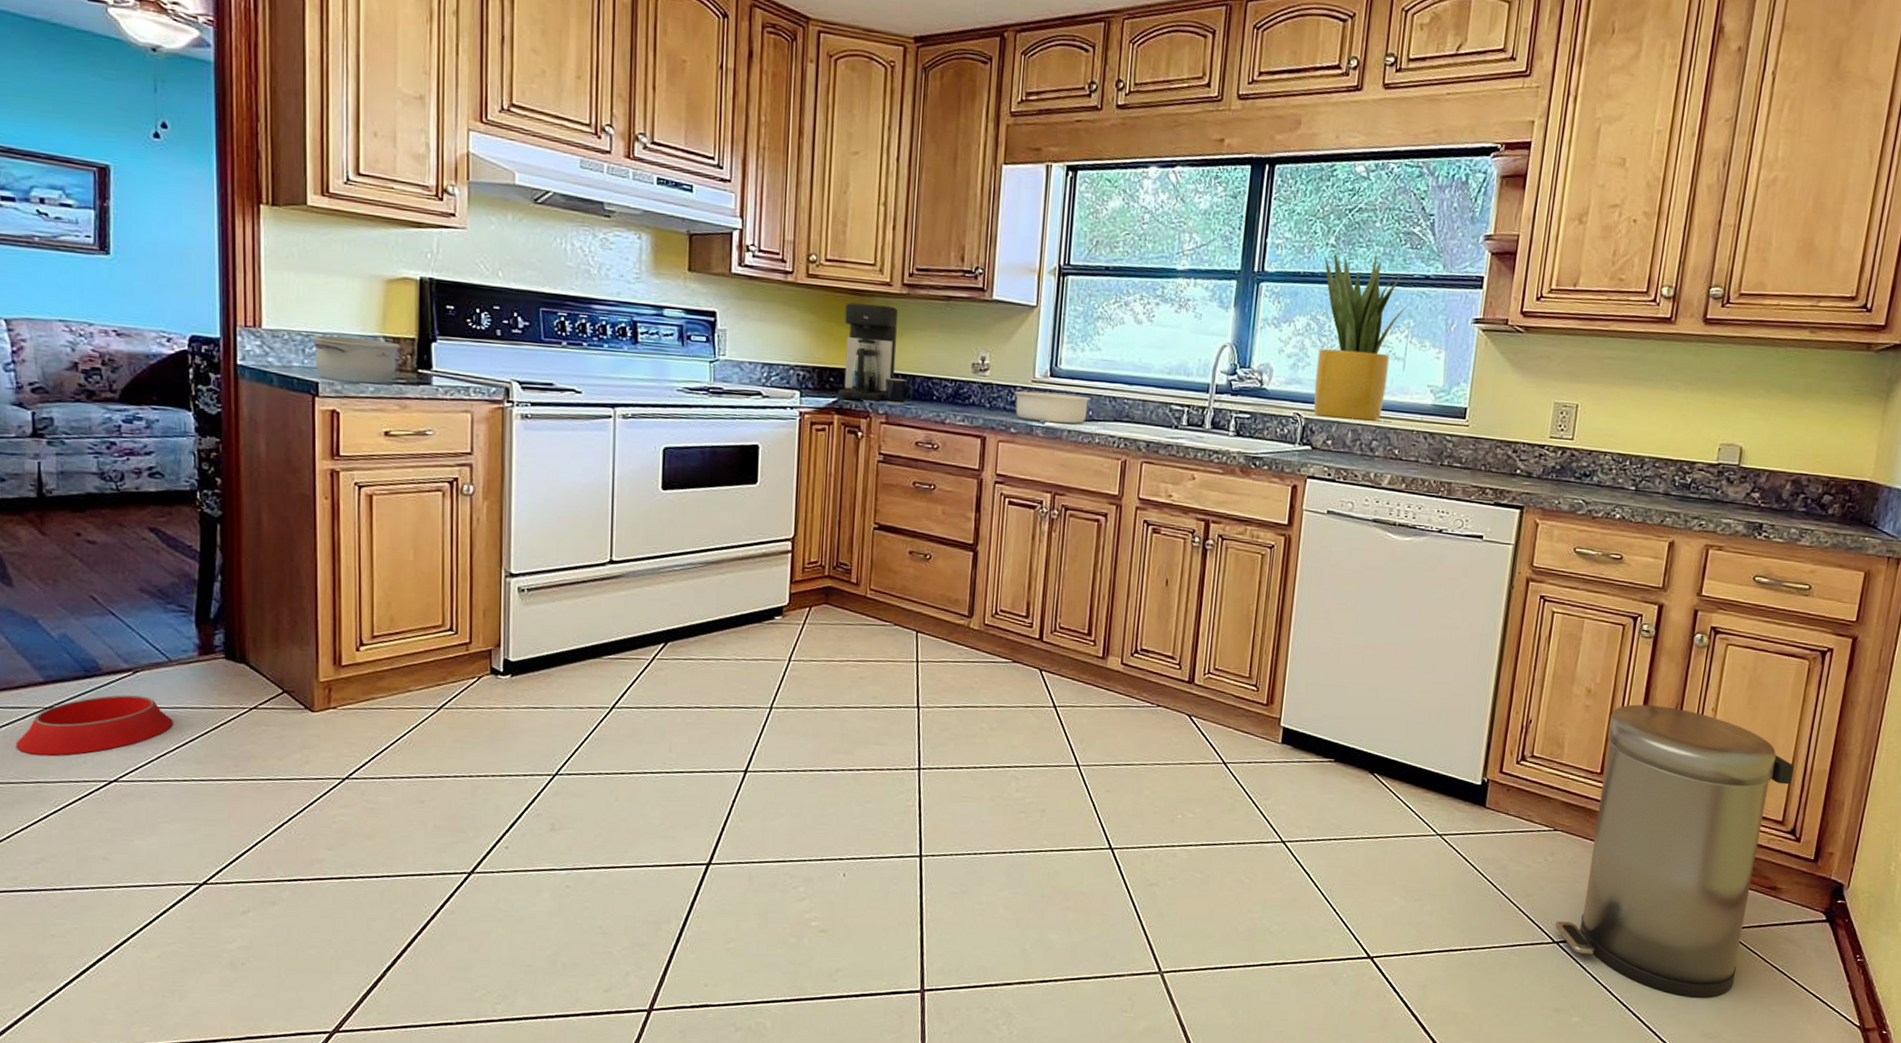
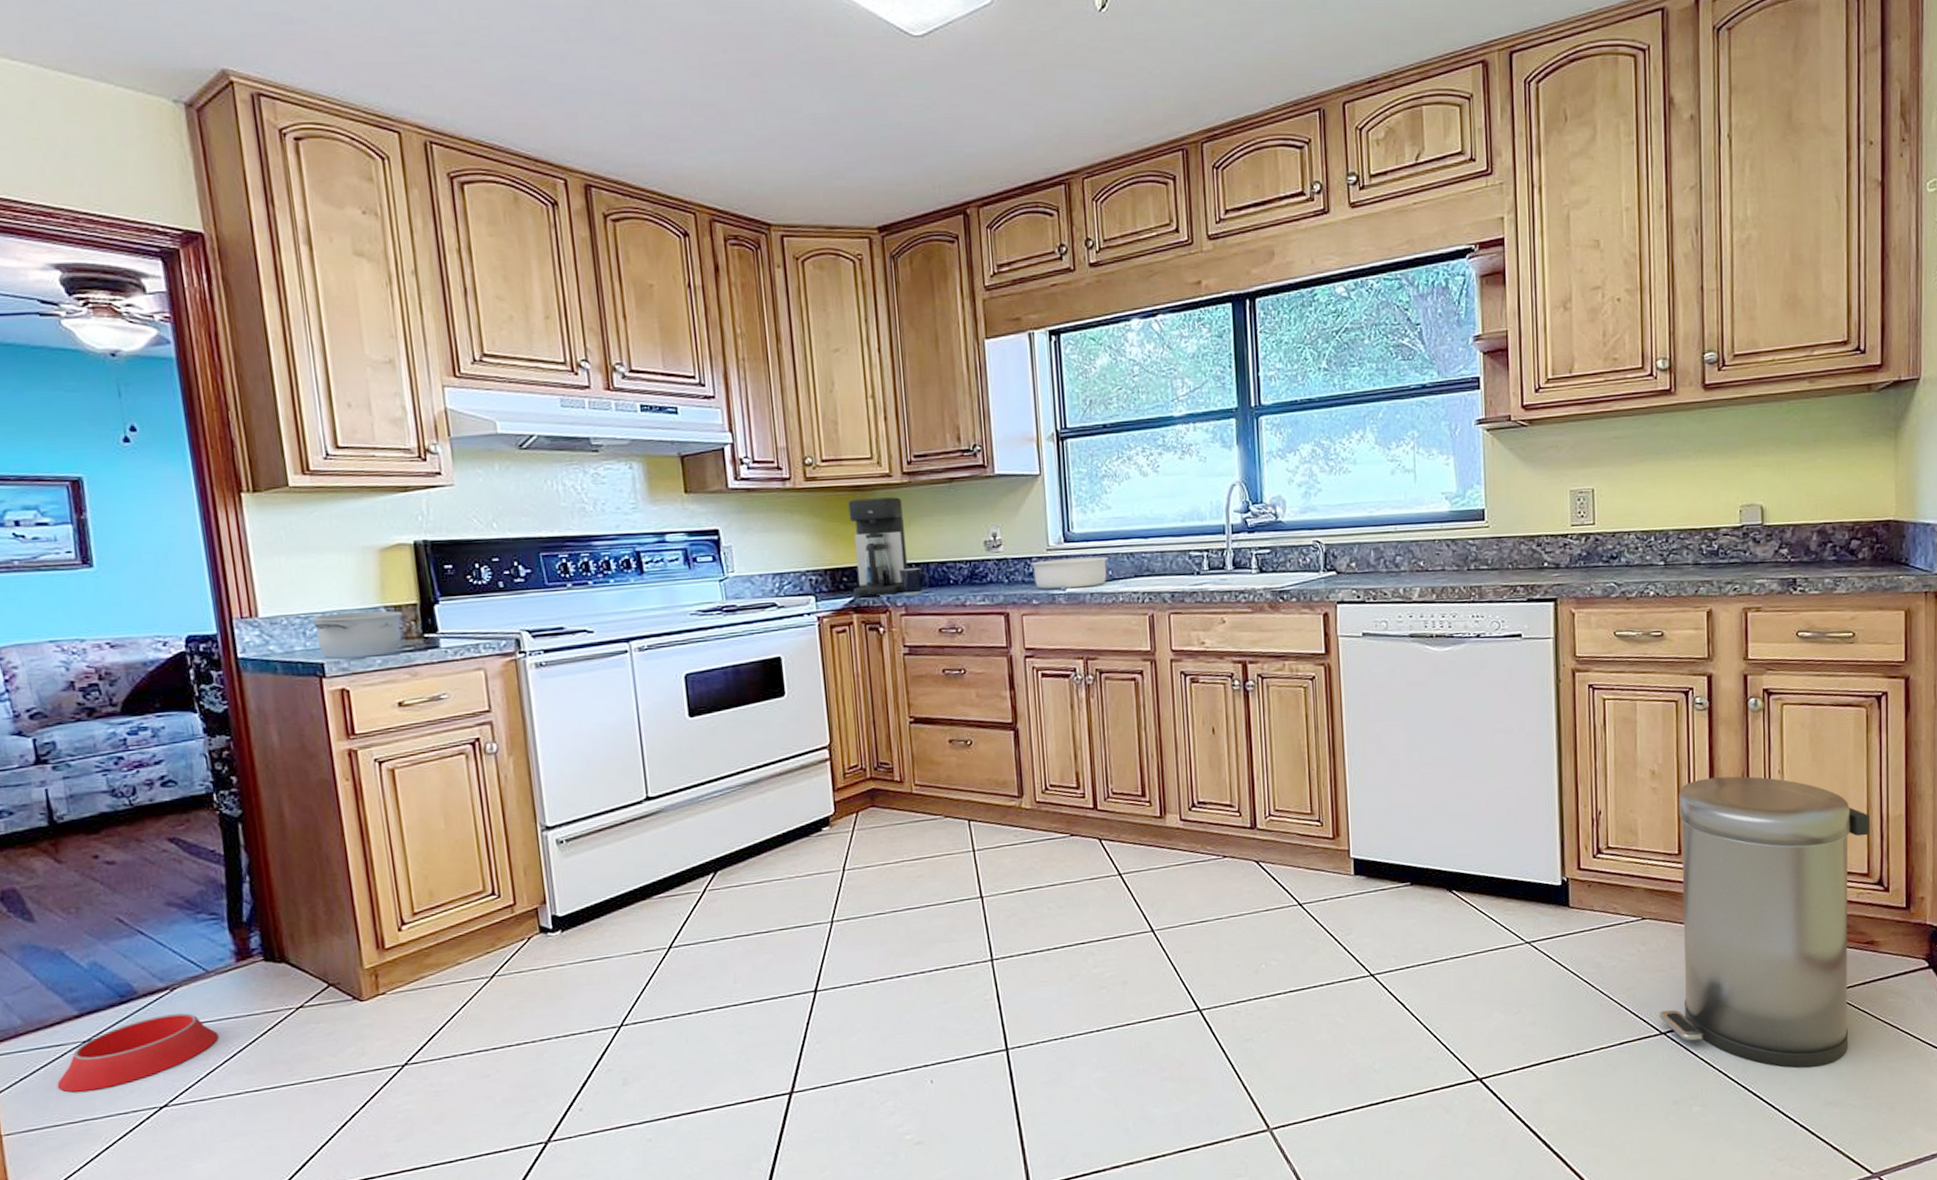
planter: present [1313,251,1410,421] -> none [1319,368,1411,540]

